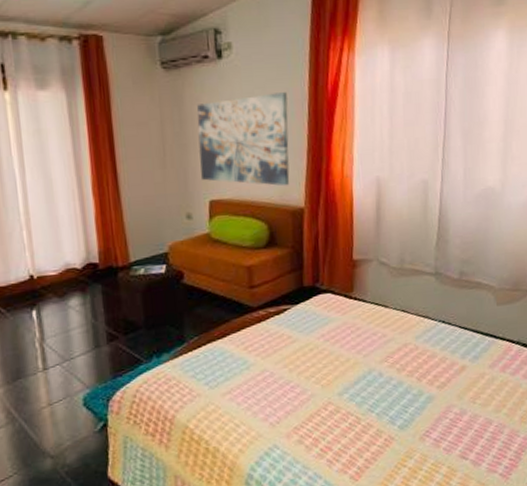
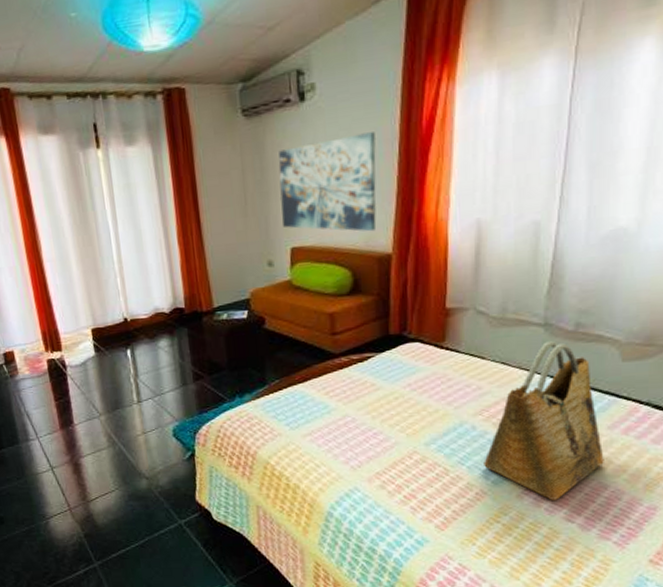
grocery bag: none [390,289,488,440] -> present [484,341,604,500]

